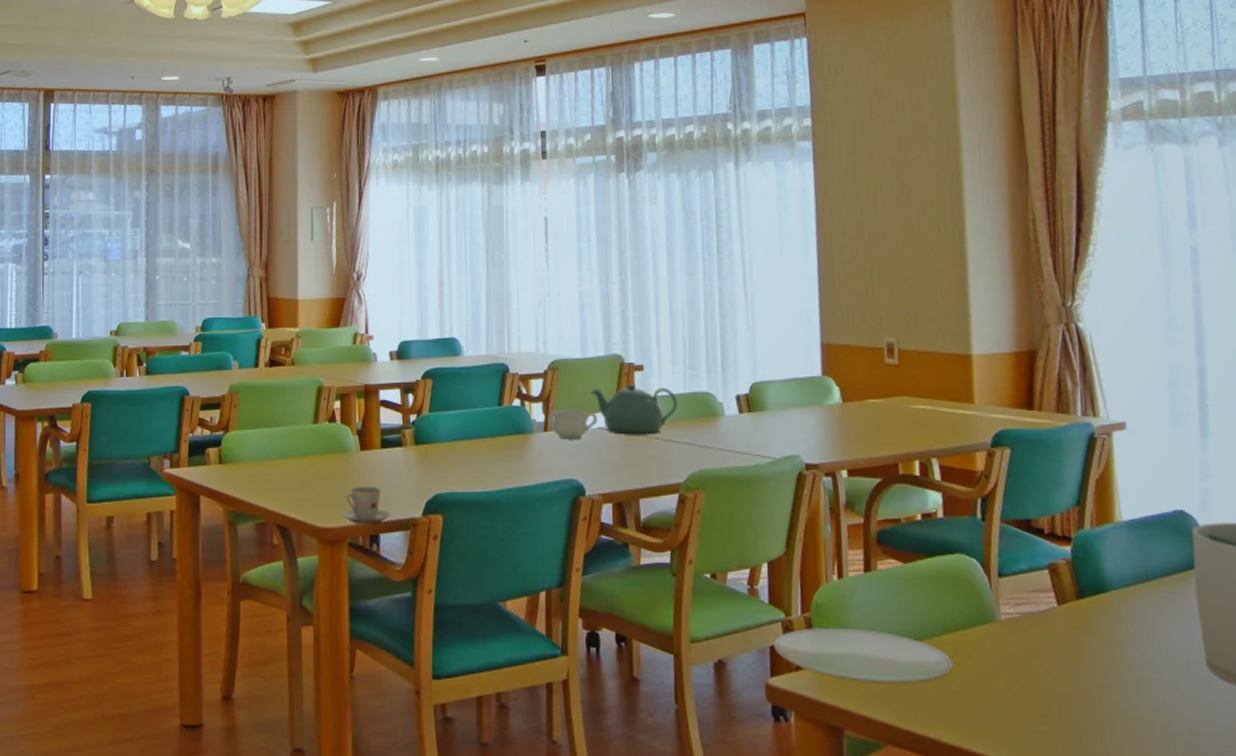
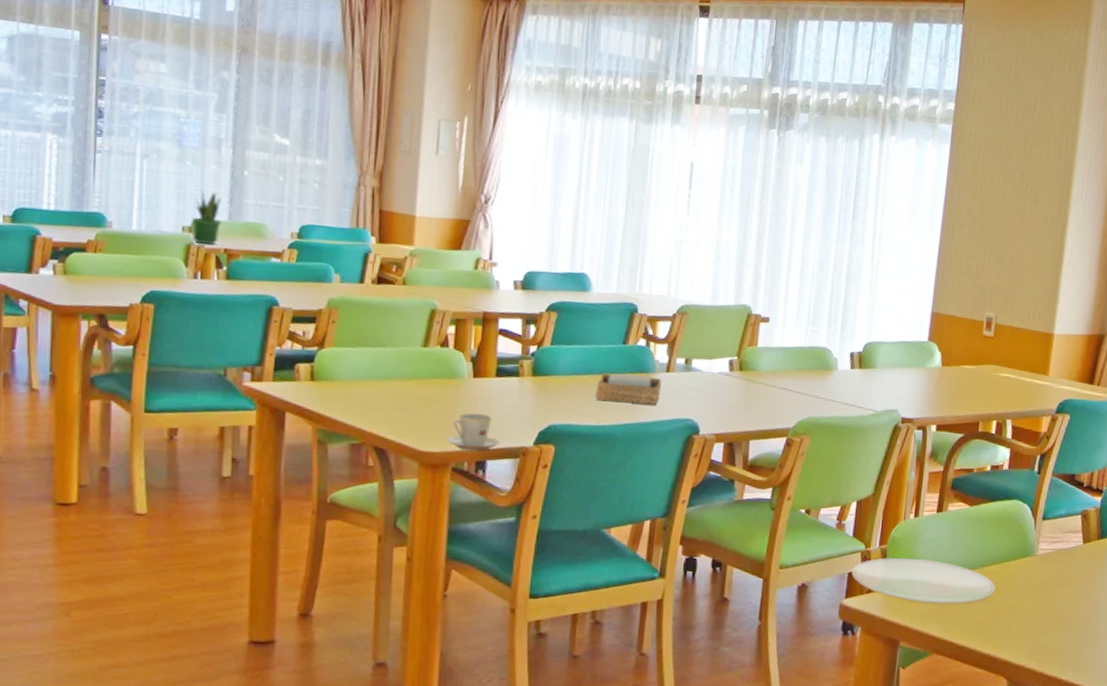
planter: none [117,297,141,345] -> present [191,191,222,245]
napkin holder: none [477,435,541,467] -> present [595,373,661,405]
teacup: present [552,409,597,439] -> none [675,352,720,382]
teapot: present [590,384,678,435] -> none [716,334,797,382]

